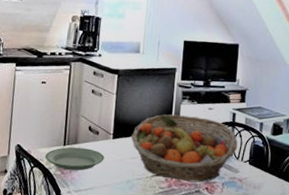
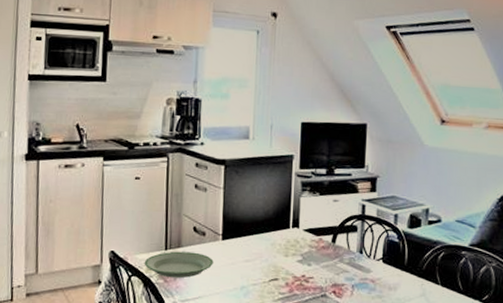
fruit basket: present [131,114,238,183] -> none [243,209,369,286]

